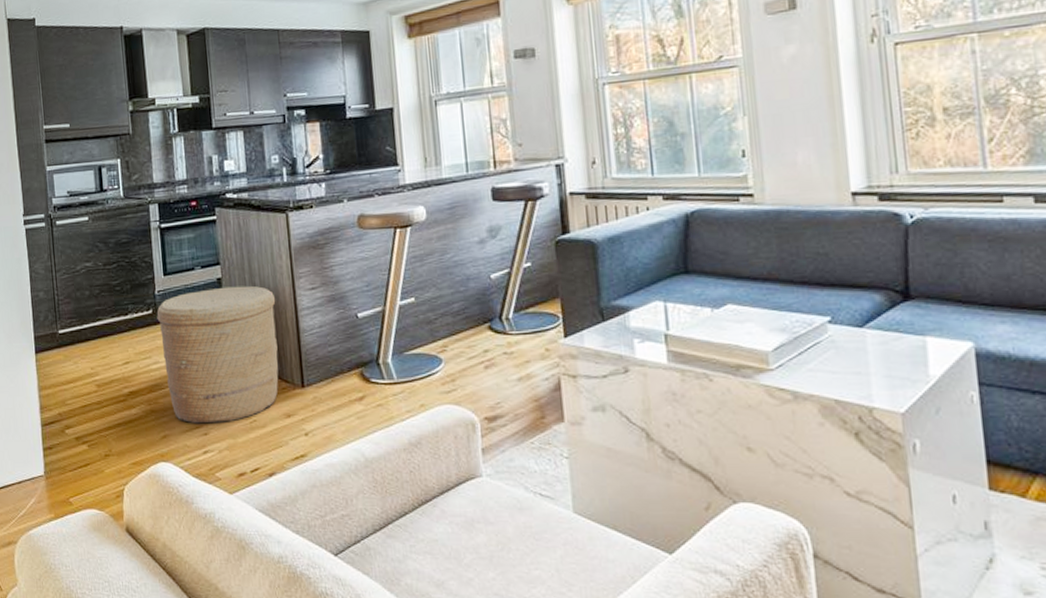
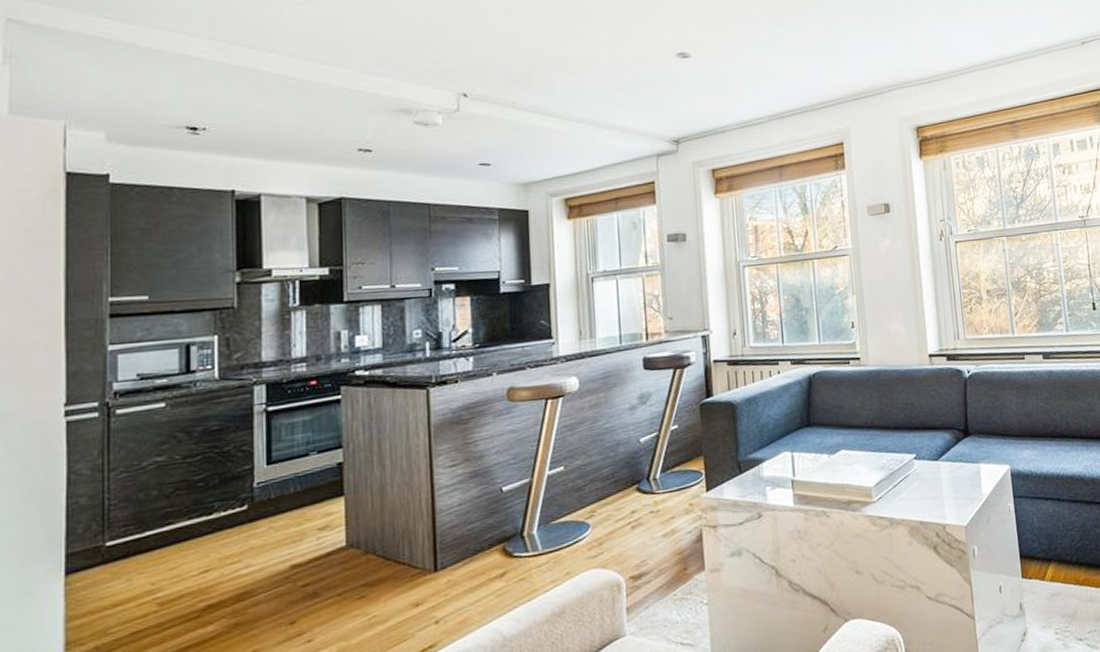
basket: present [156,285,279,424] -> none [253,468,409,632]

